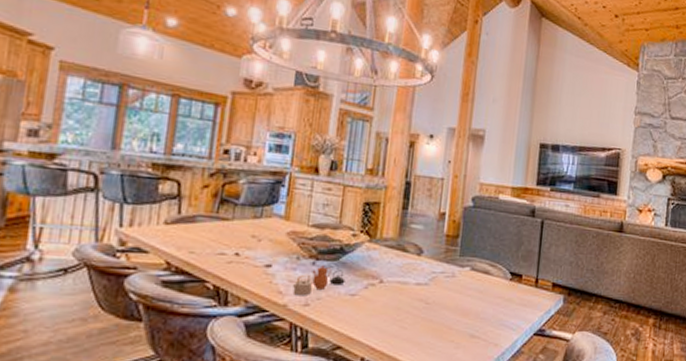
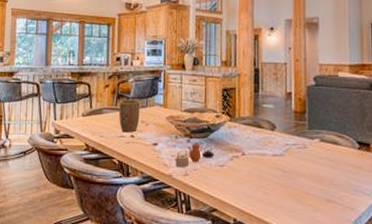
plant pot: none [219,206,253,250] -> present [119,100,140,133]

